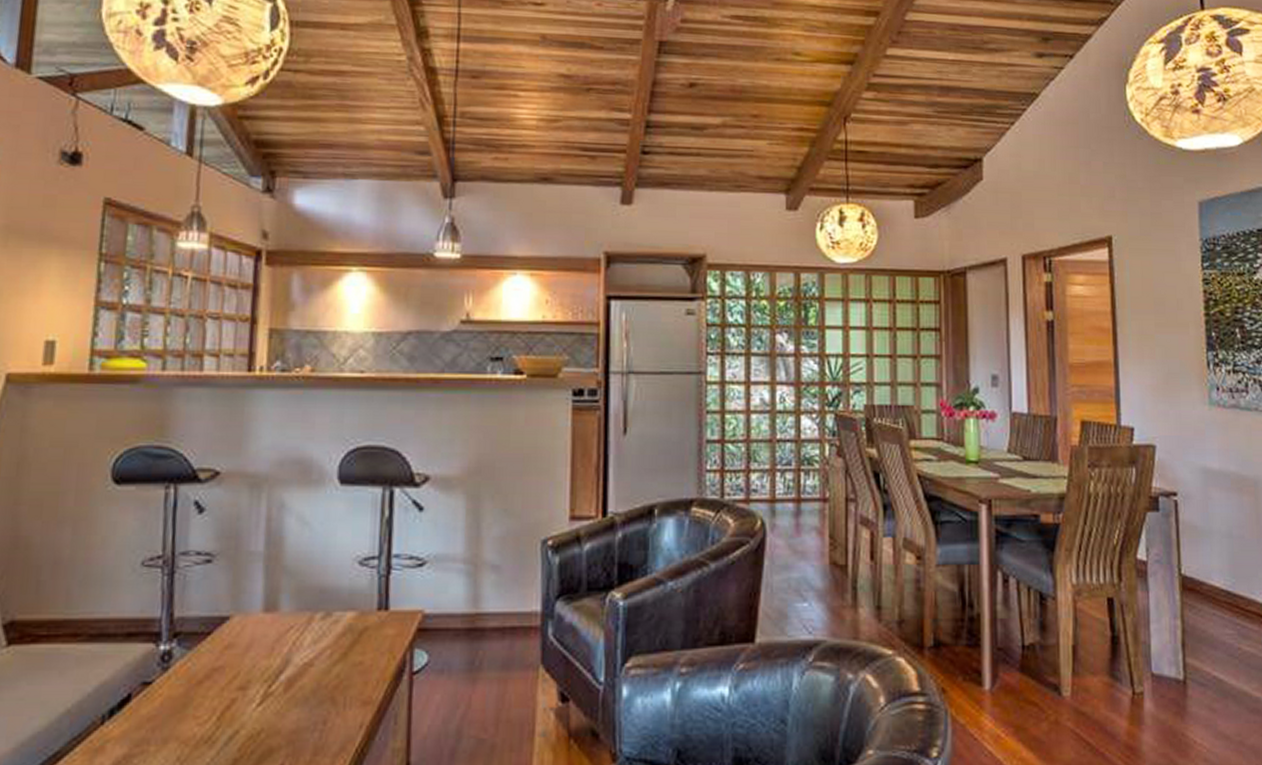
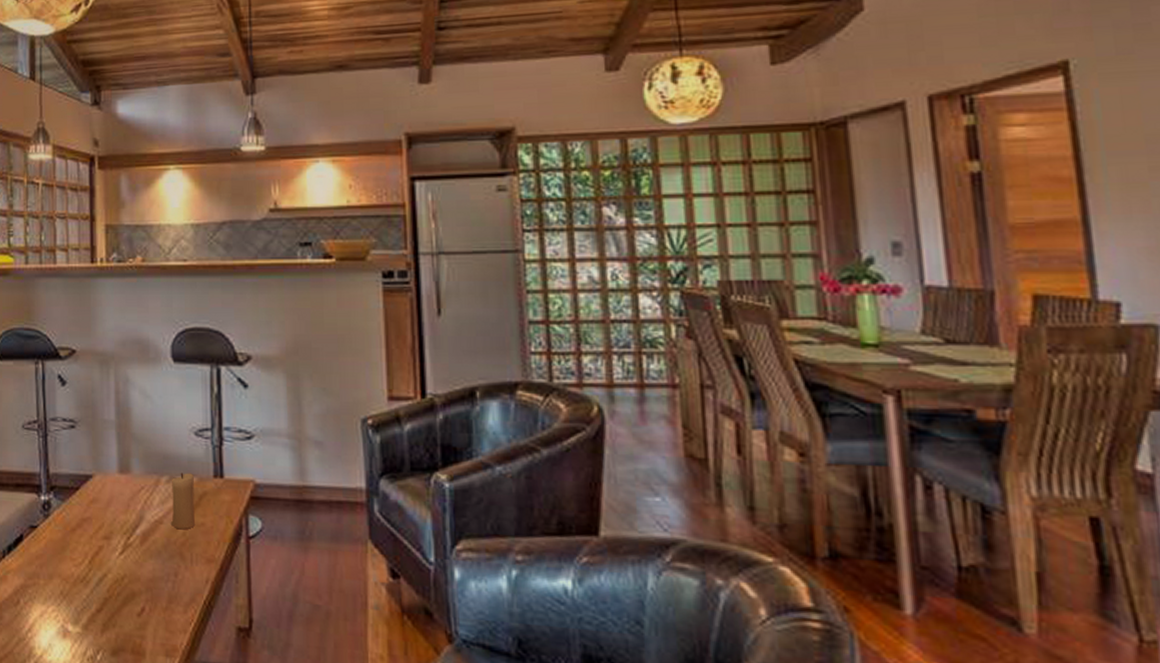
candle: none [322,607,356,671] -> present [170,472,195,530]

